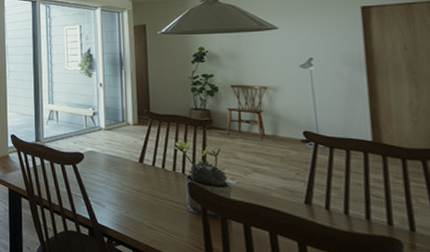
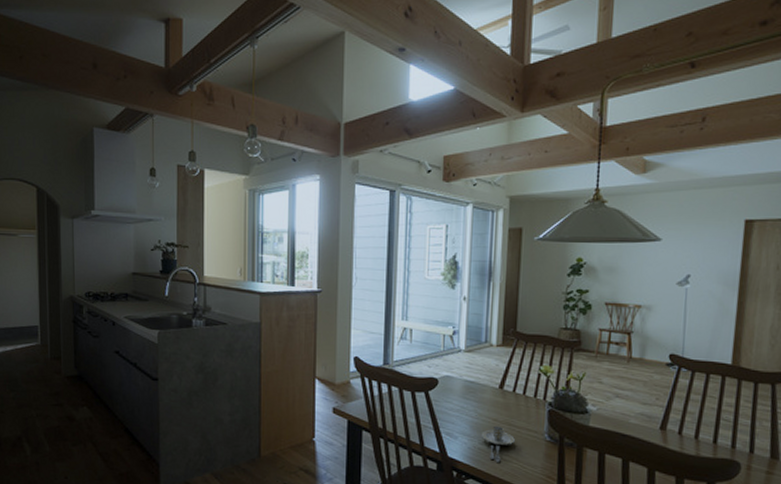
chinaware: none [126,196,159,230] -> present [481,425,515,462]

